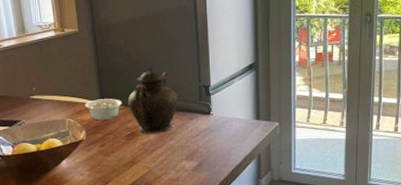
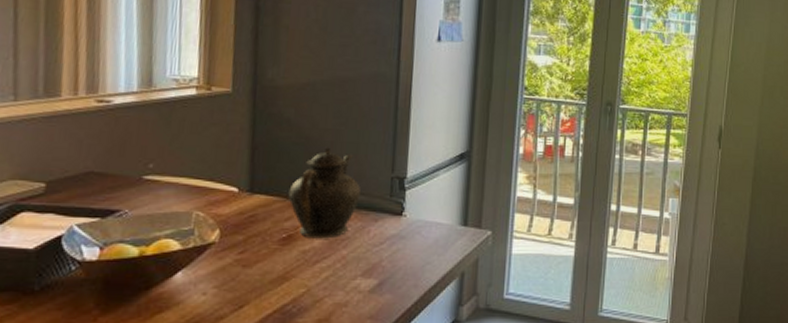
legume: present [84,99,123,120] -> none [224,186,282,215]

